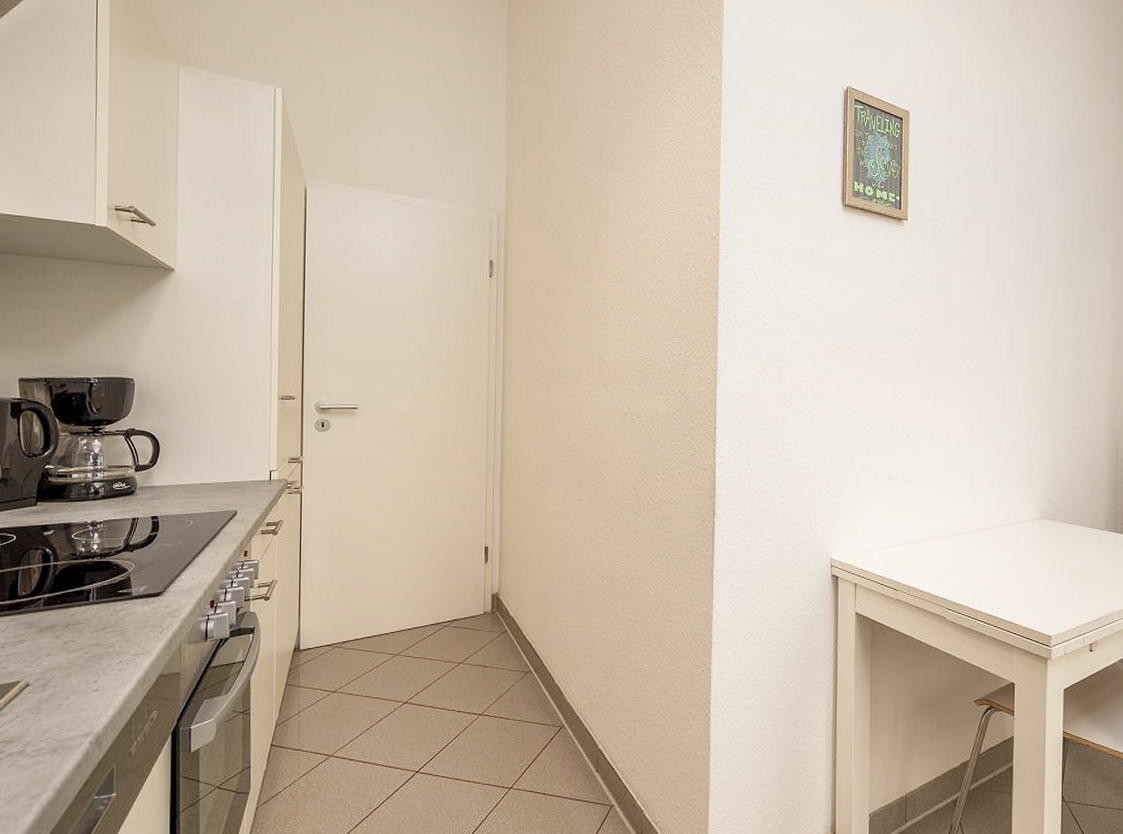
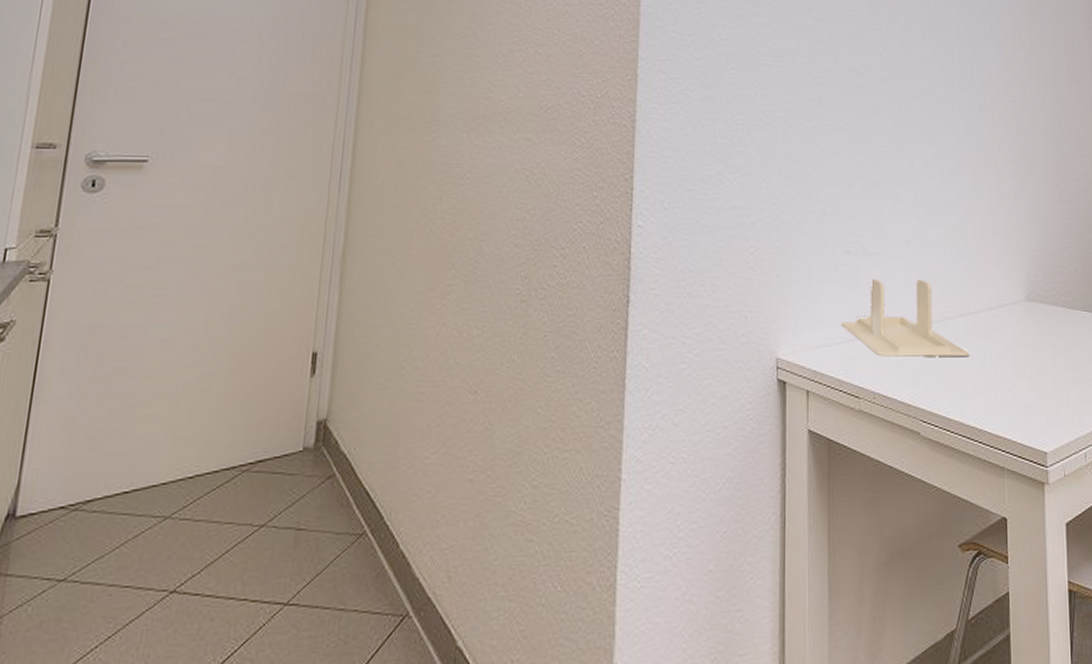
napkin holder: none [883,499,989,561] -> present [840,278,969,357]

